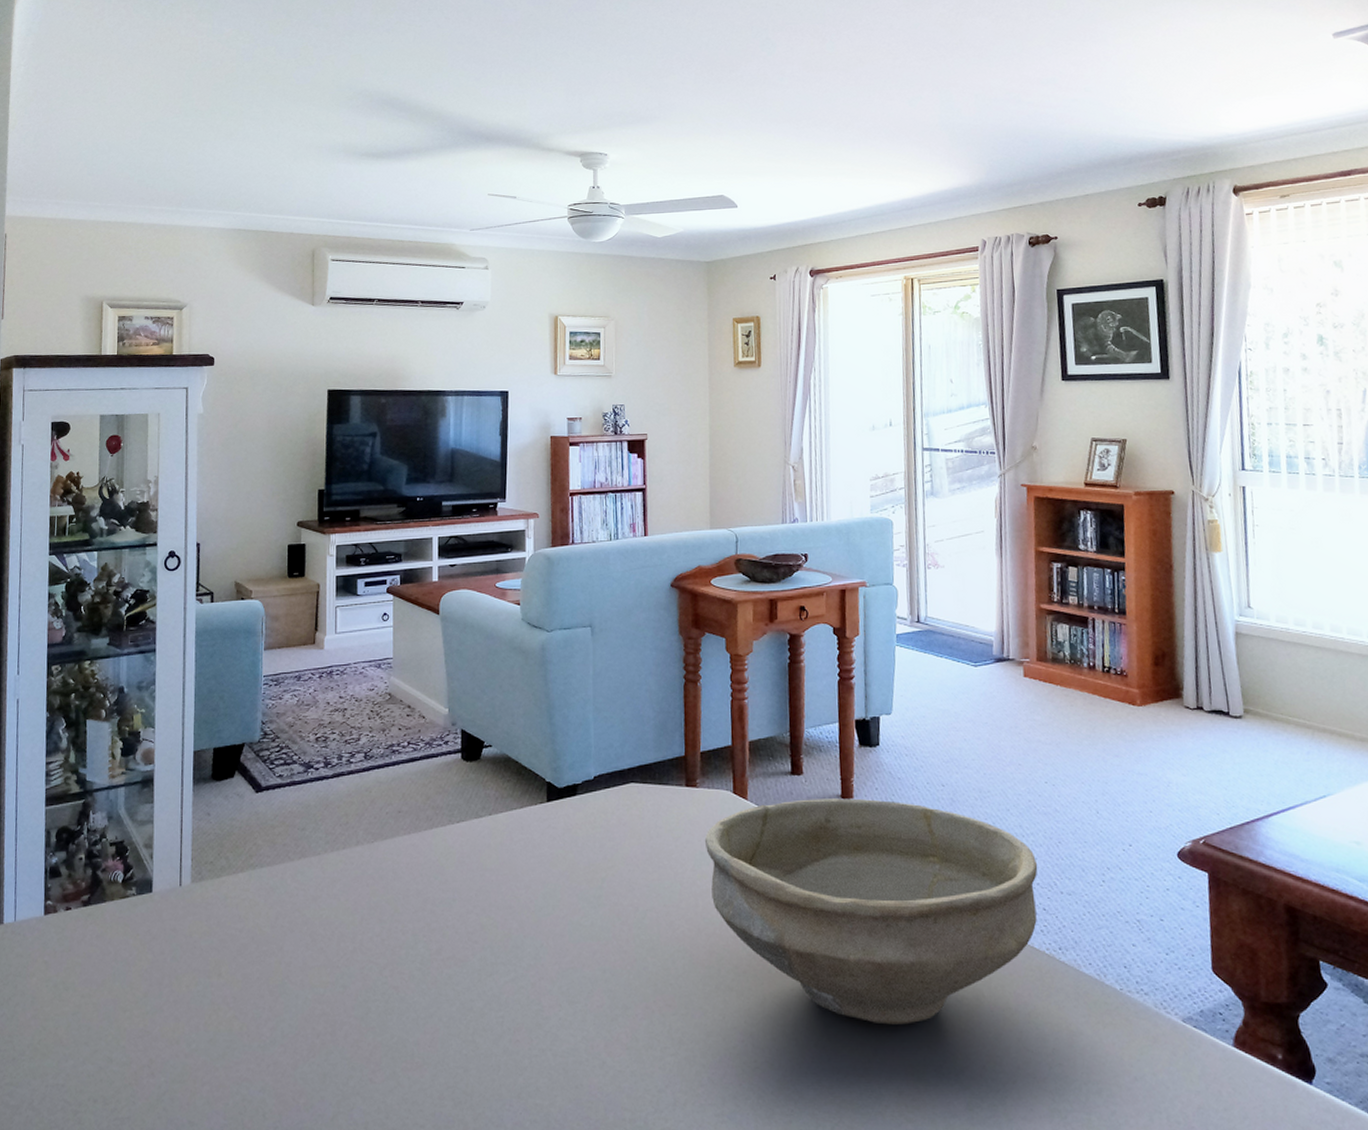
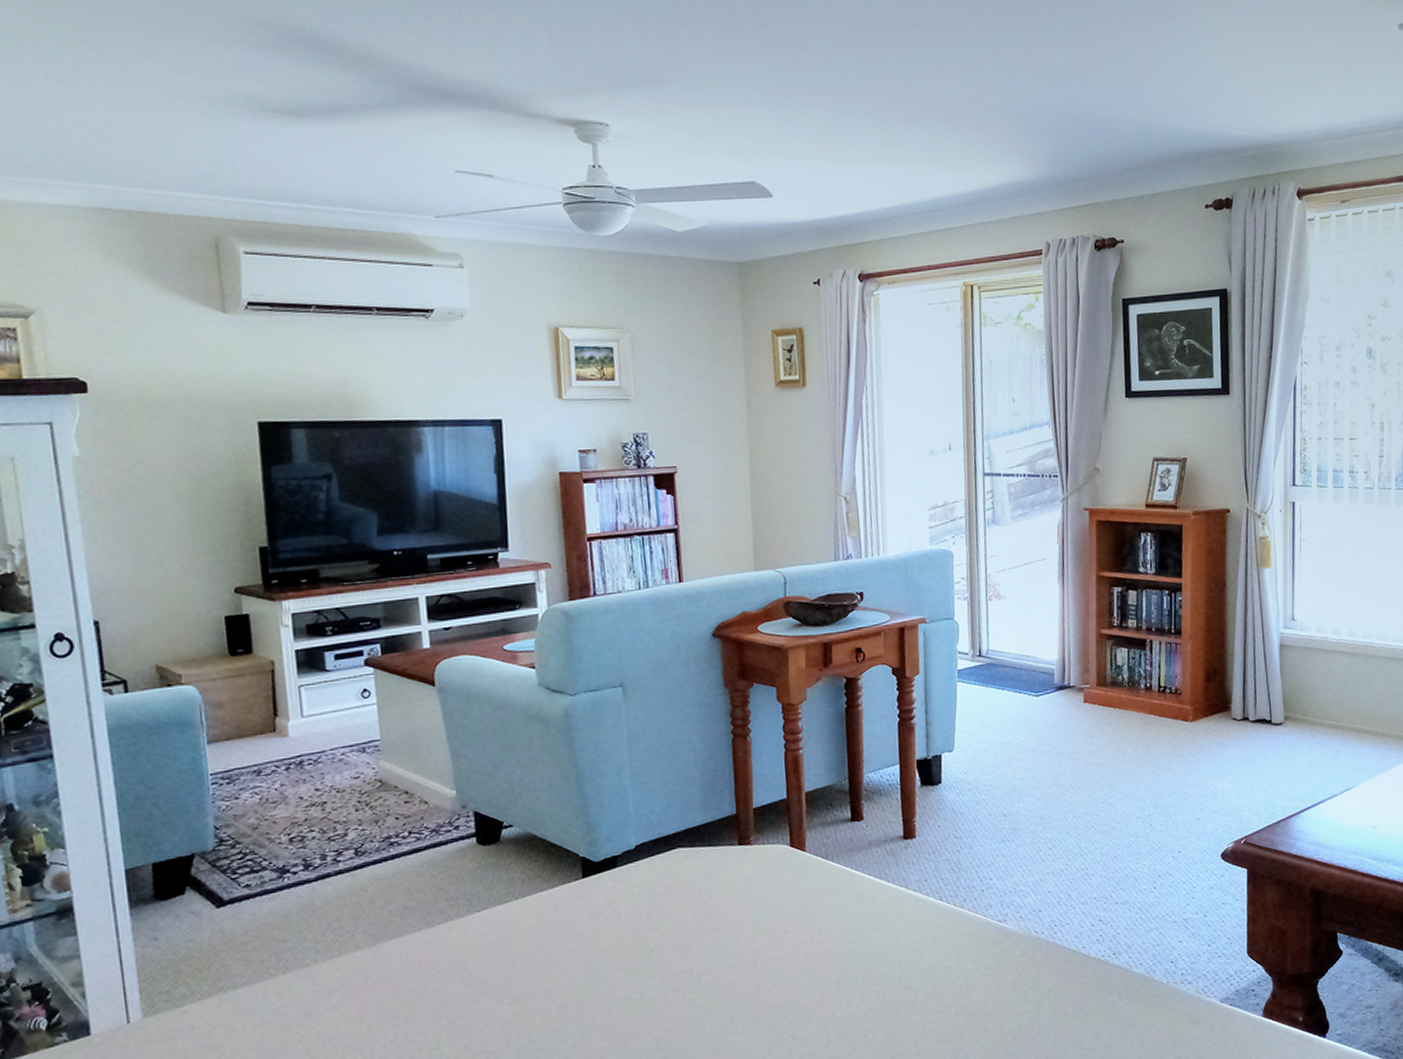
bowl: present [704,798,1038,1025] -> none [761,836,1095,1047]

